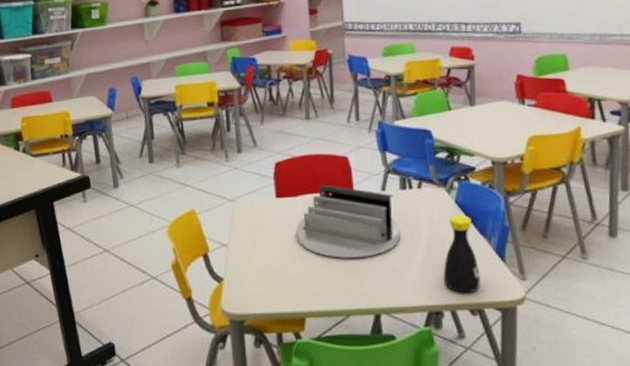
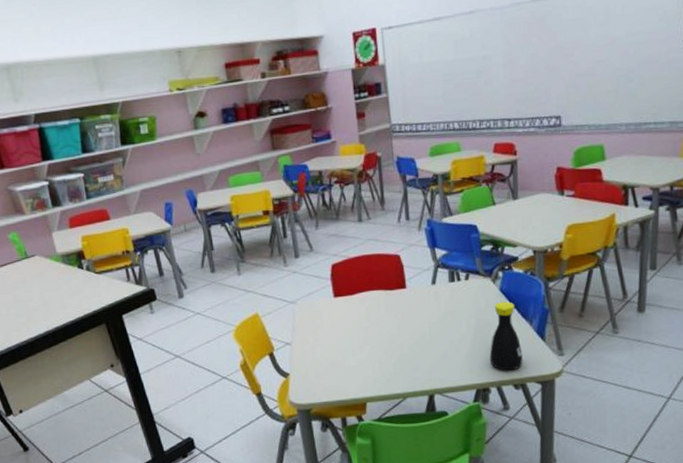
desk organizer: present [297,184,400,258] -> none [354,281,450,348]

